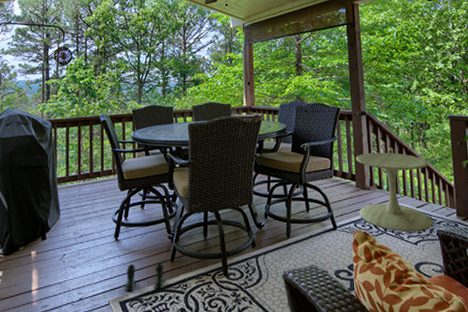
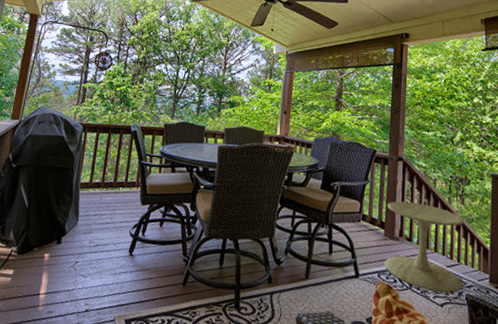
boots: present [125,262,164,291] -> none [132,282,176,313]

